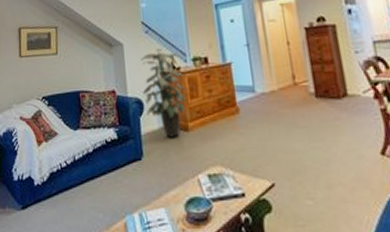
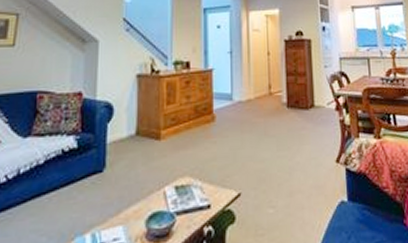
indoor plant: present [140,48,187,138] -> none [114,49,163,147]

